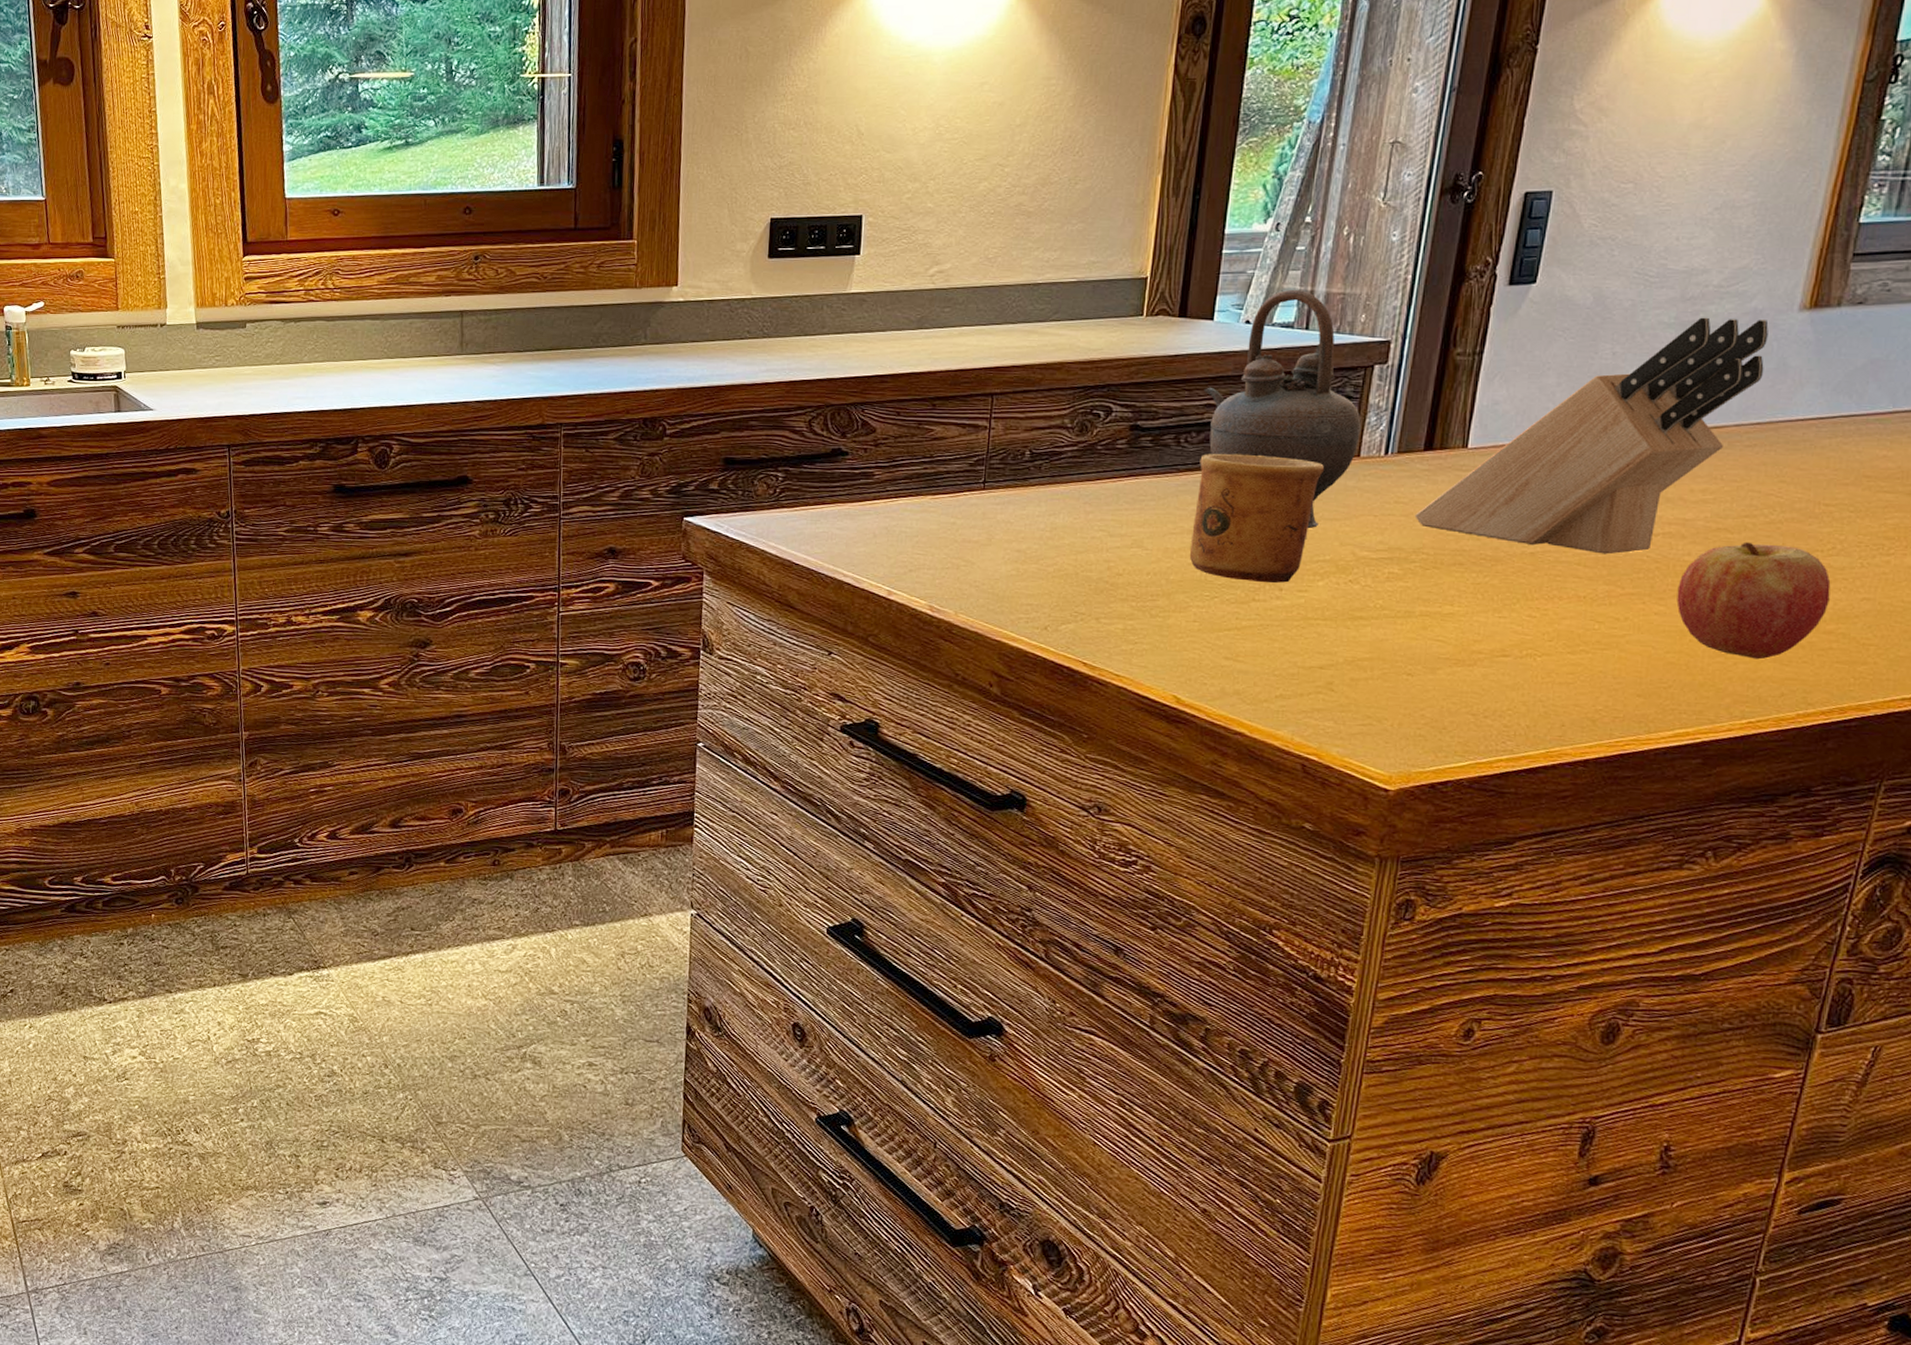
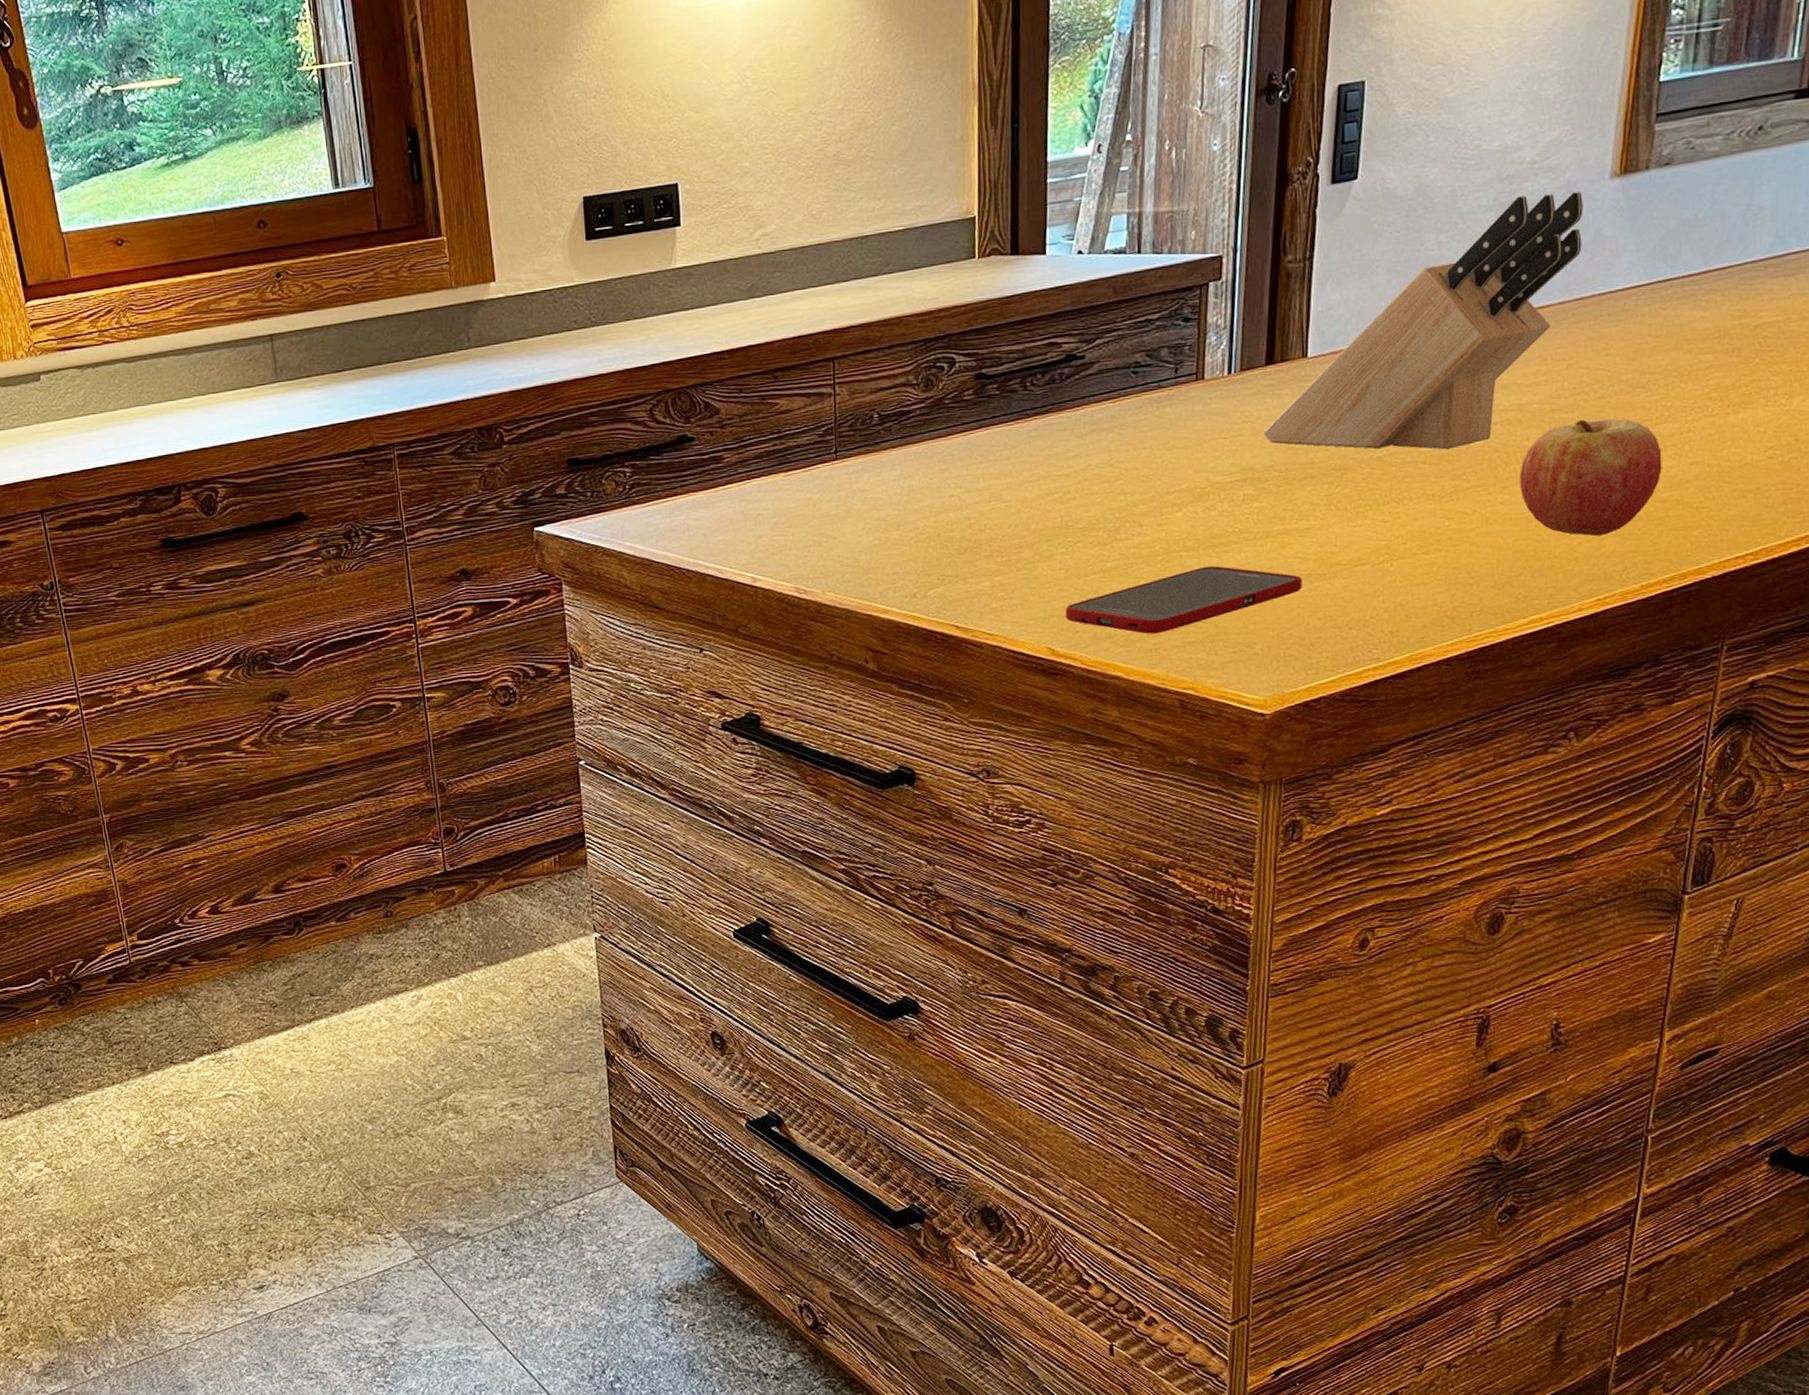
cup: present [1189,453,1325,583] -> none [1048,389,1172,521]
cell phone: none [1195,637,1440,697] -> present [1065,565,1302,634]
teapot: present [1203,289,1361,529] -> none [1044,212,1202,460]

